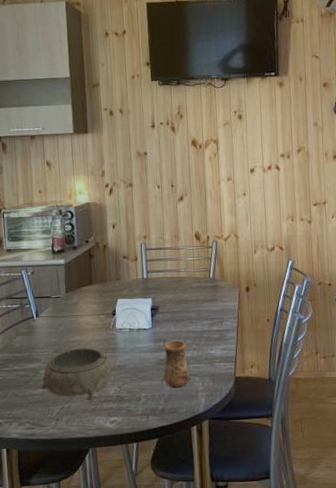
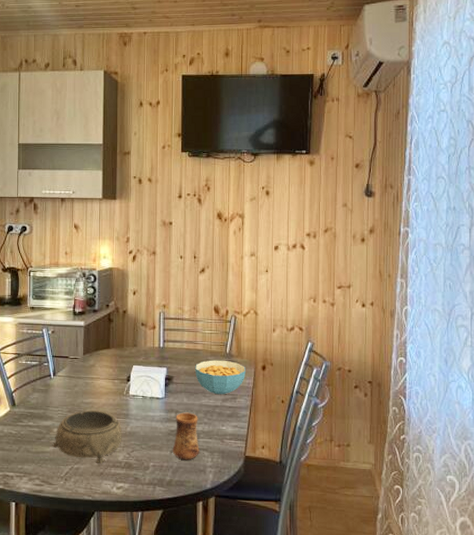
cereal bowl: none [180,285,230,320] -> present [195,360,245,395]

